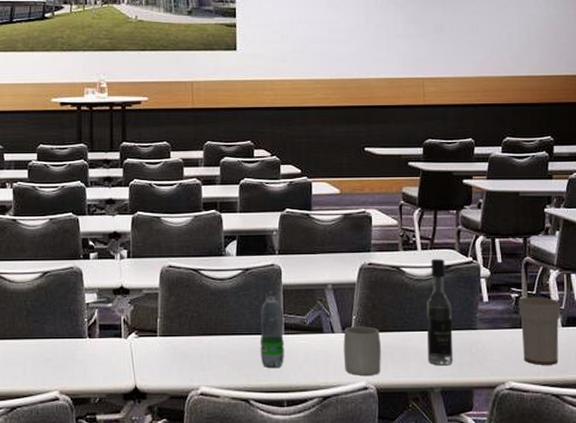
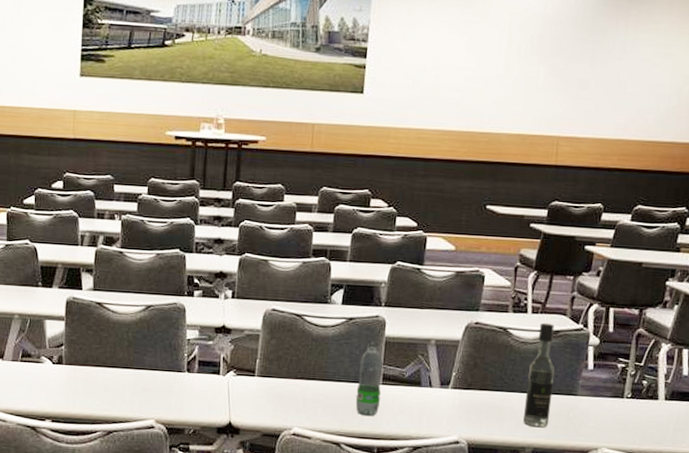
mug: present [343,326,381,375] -> none [438,382,478,431]
cup: present [518,296,561,365] -> none [620,368,667,436]

